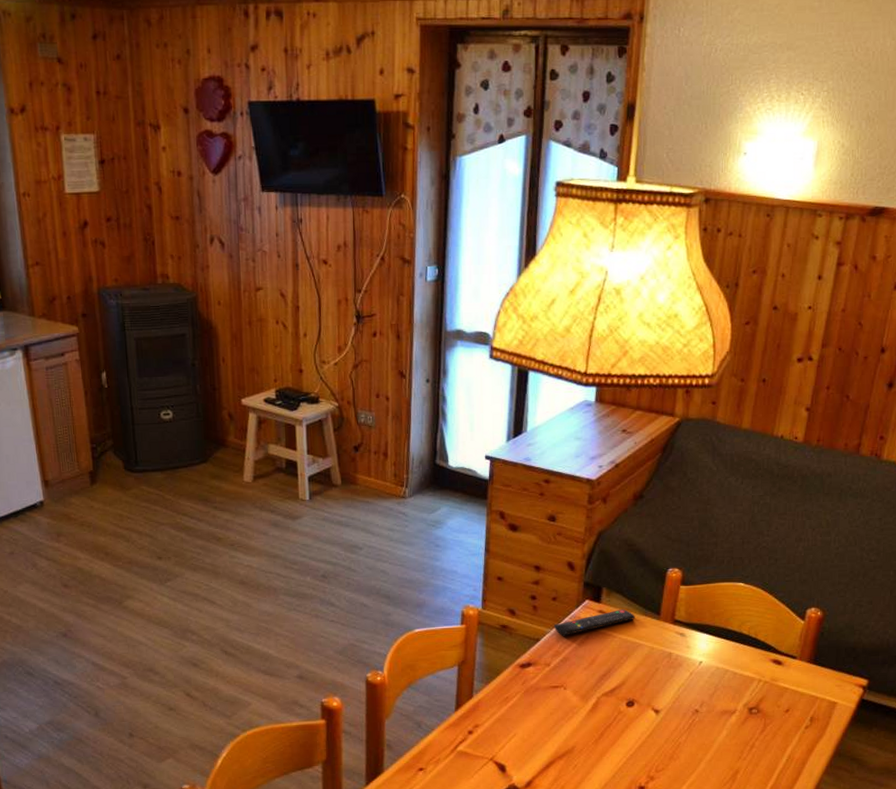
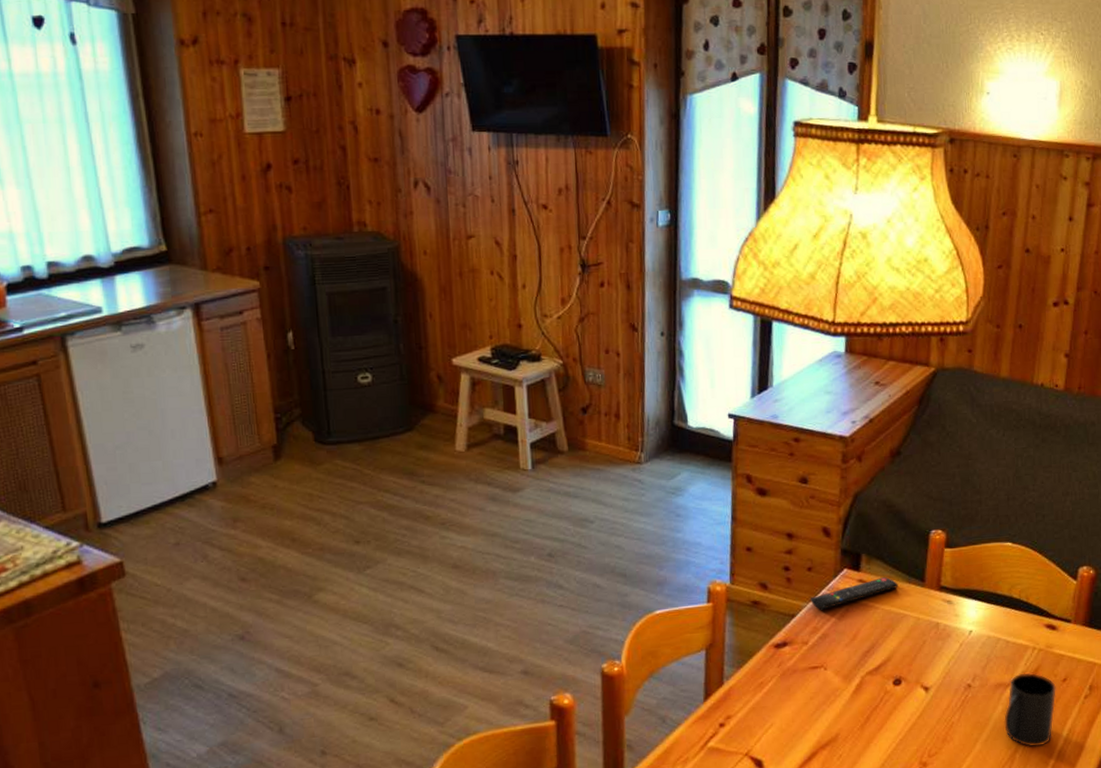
mug: none [728,702,779,769] -> present [1004,673,1056,747]

